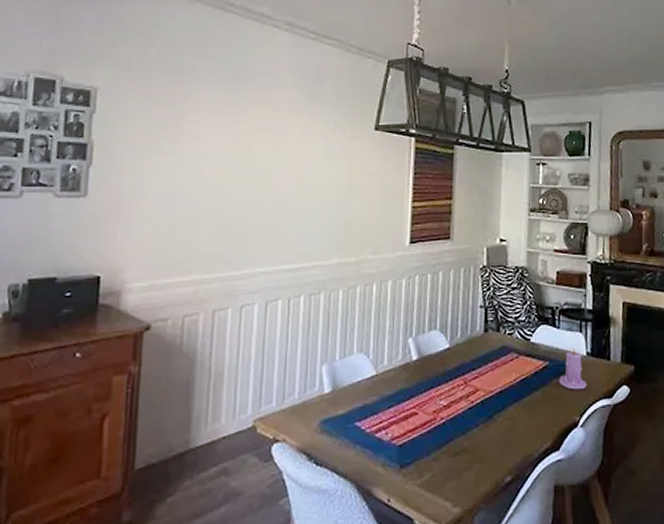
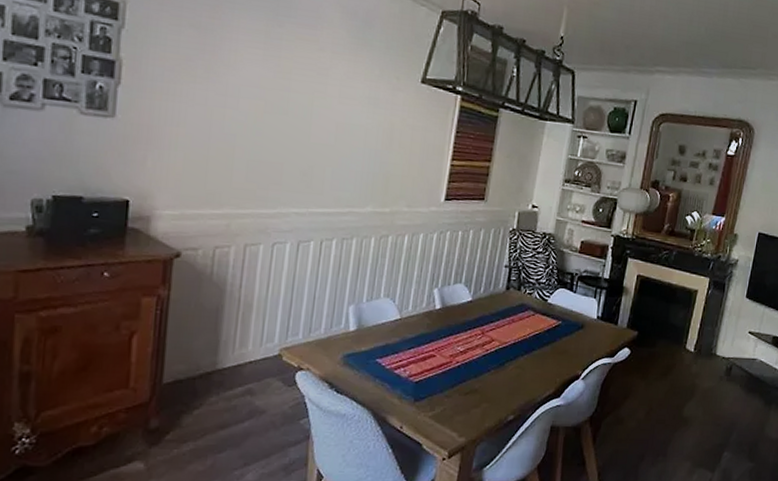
candle: present [559,348,587,390] -> none [568,311,594,348]

